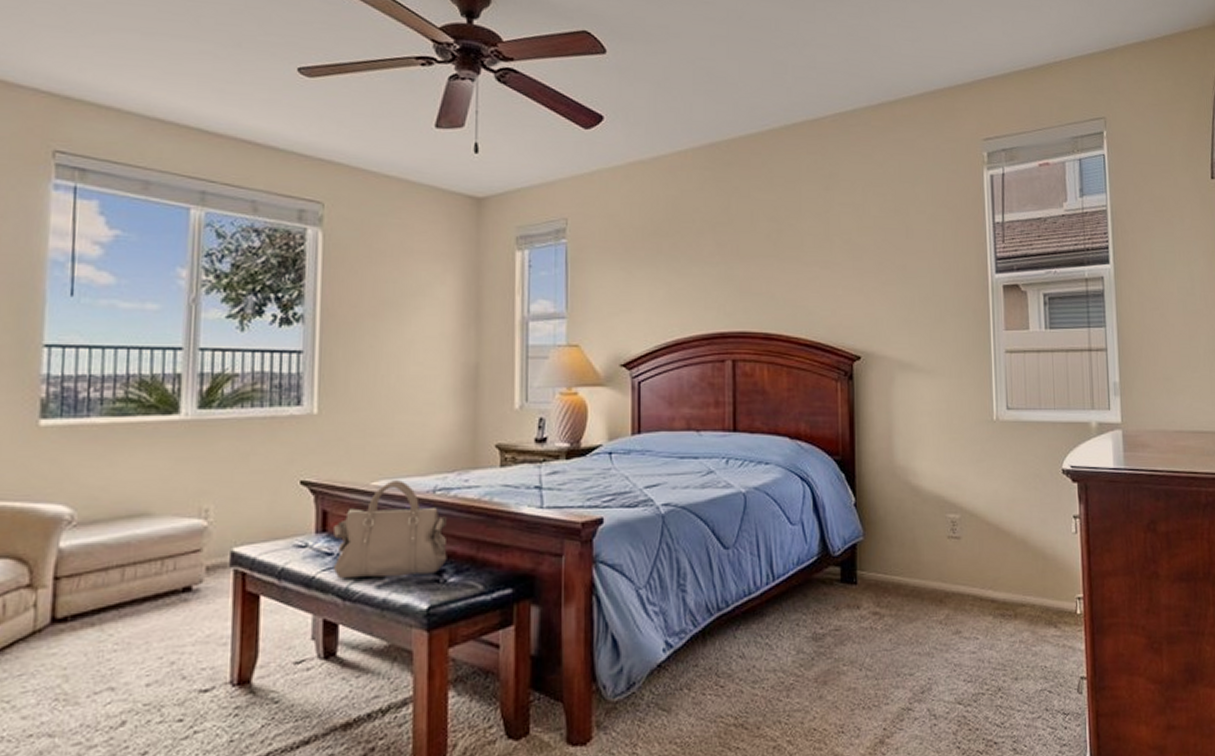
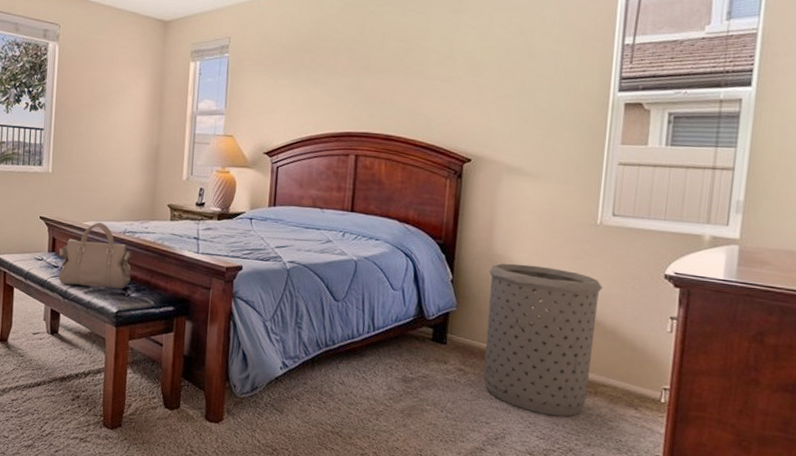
laundry basket: none [893,474,1008,652] -> present [483,263,602,417]

